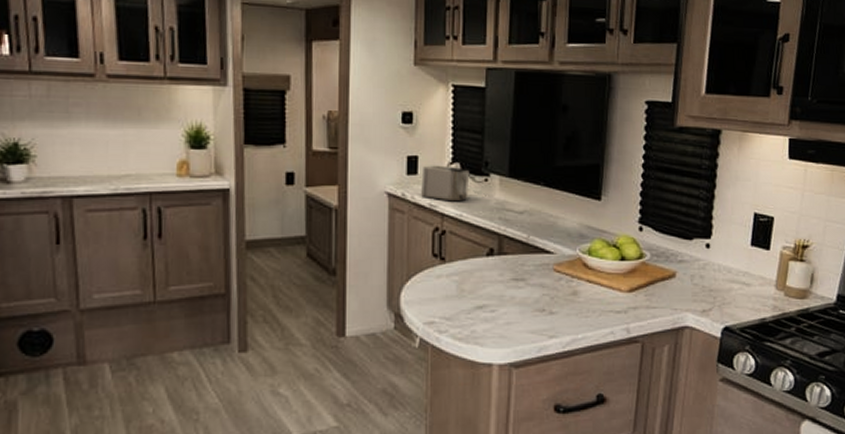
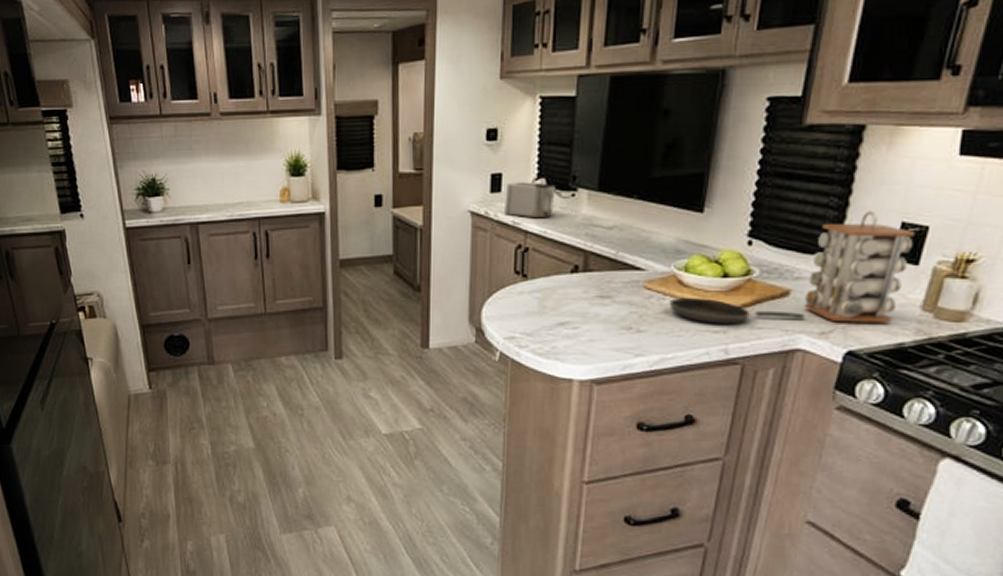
frying pan: none [576,279,690,304] -> present [668,297,806,324]
spice rack: none [688,203,765,301] -> present [804,211,916,323]

